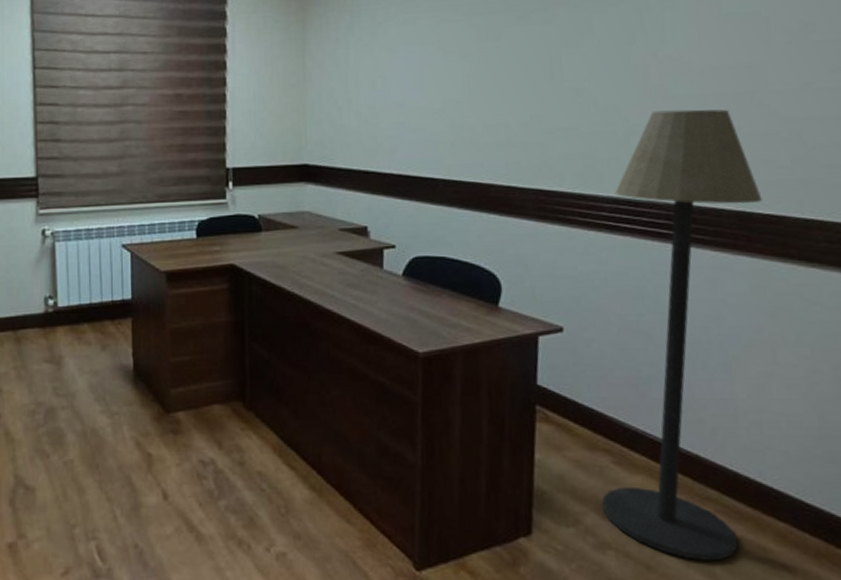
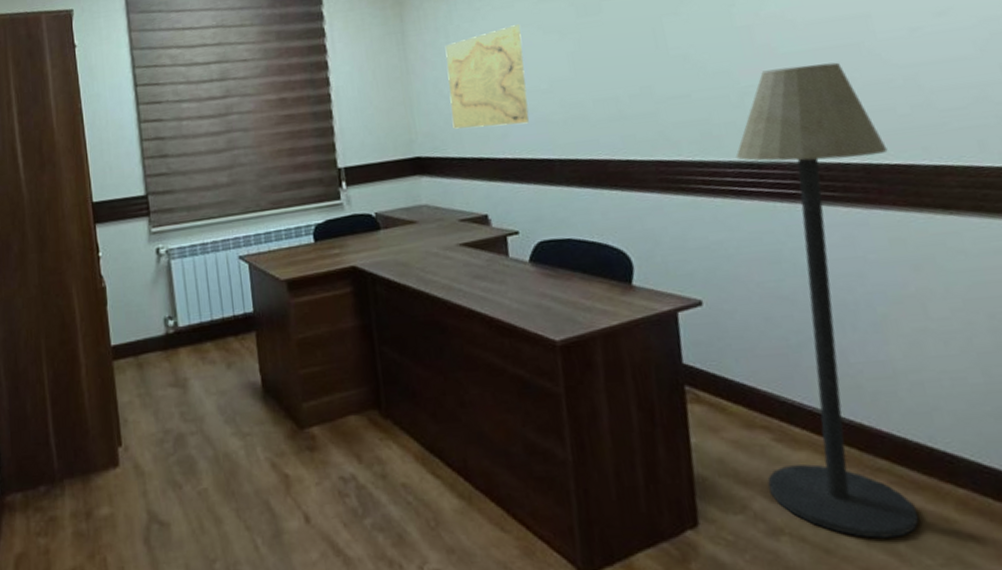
map: none [342,42,420,142] -> present [445,24,529,129]

